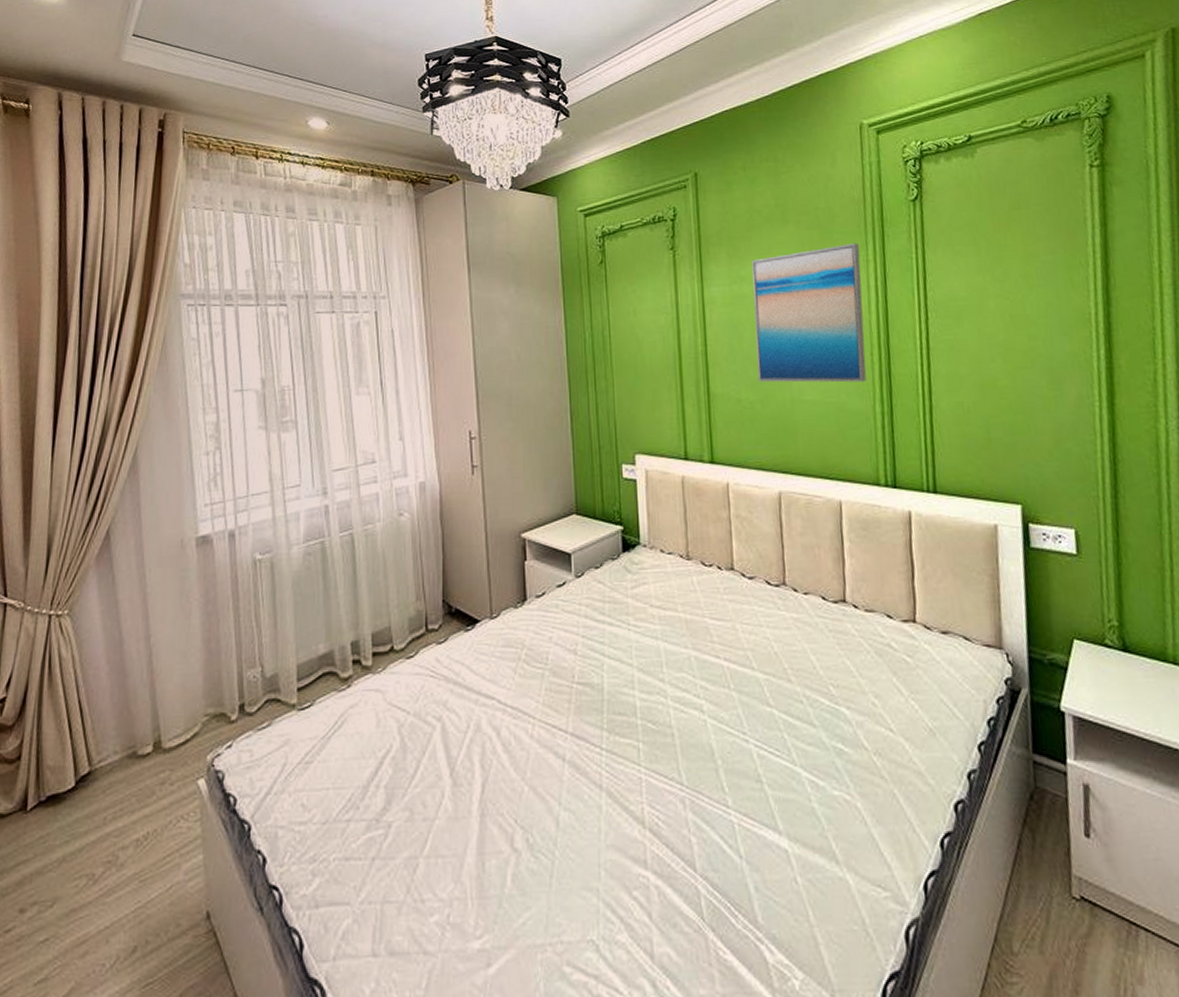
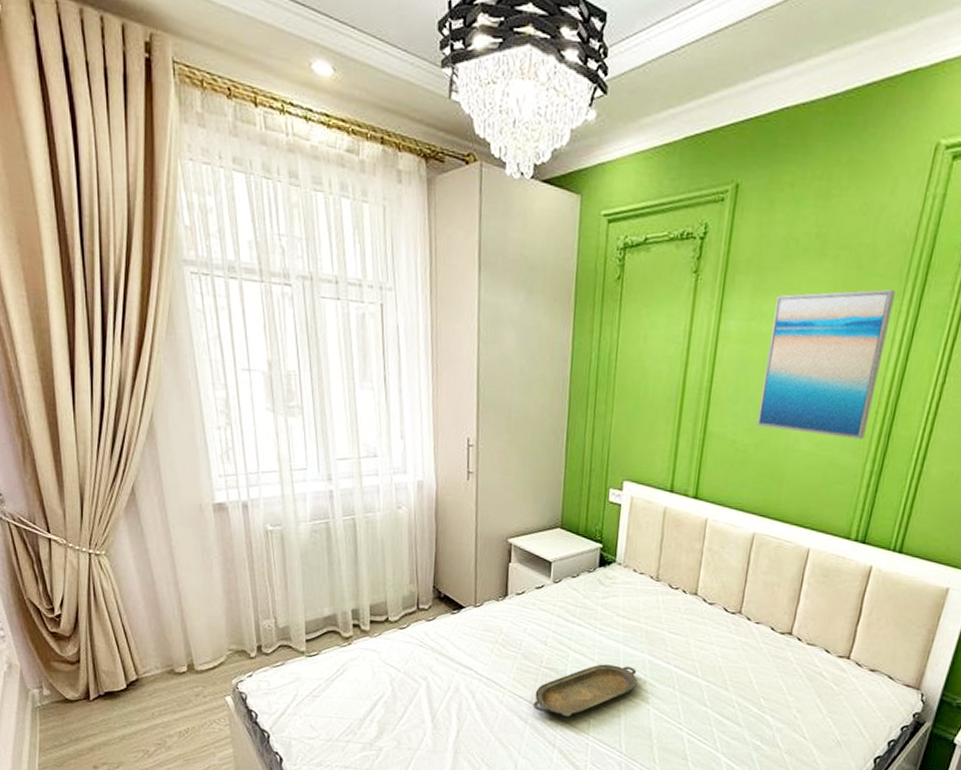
serving tray: none [569,668,686,745] -> present [533,664,637,717]

